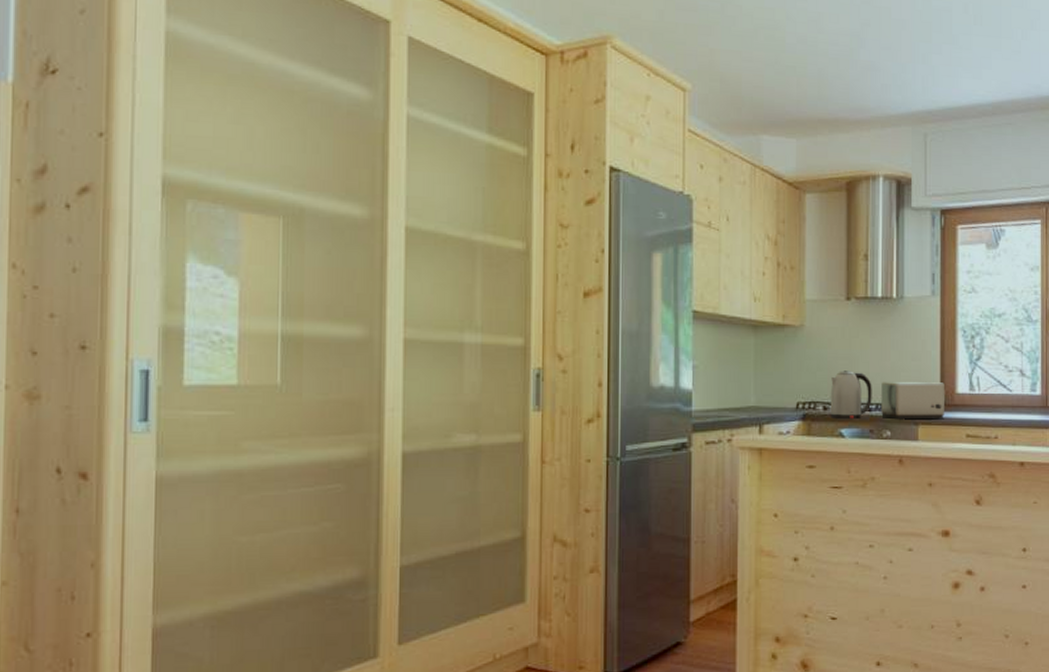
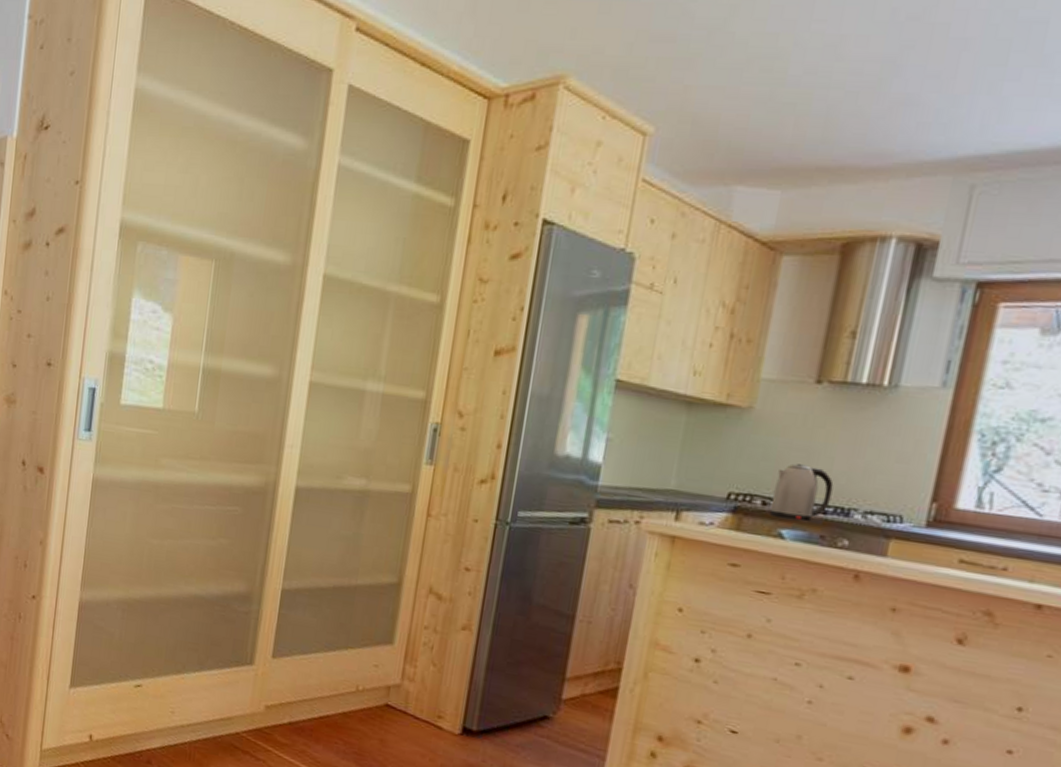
toaster: present [881,381,944,421] -> none [839,483,939,537]

